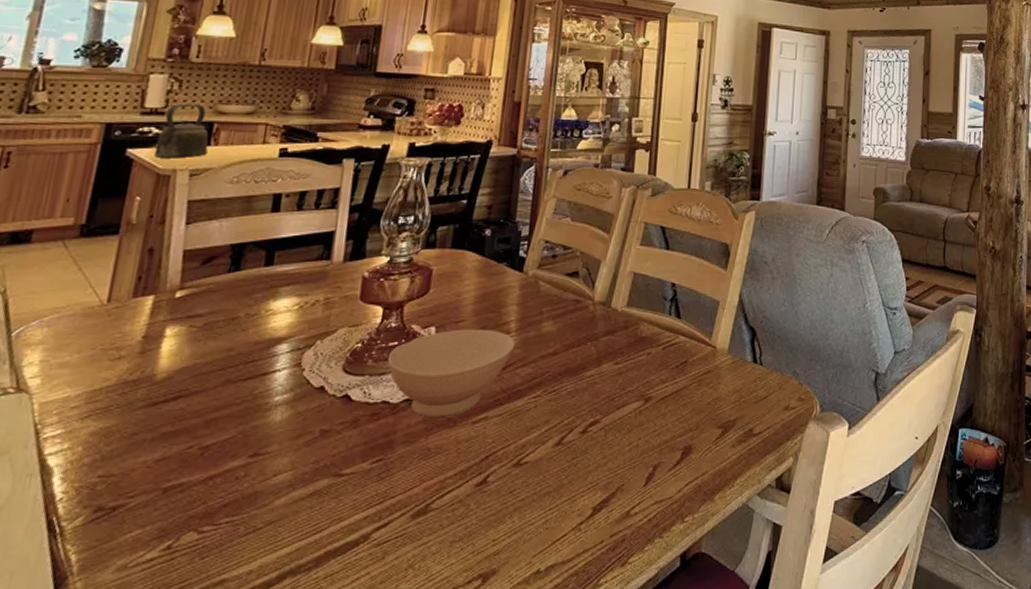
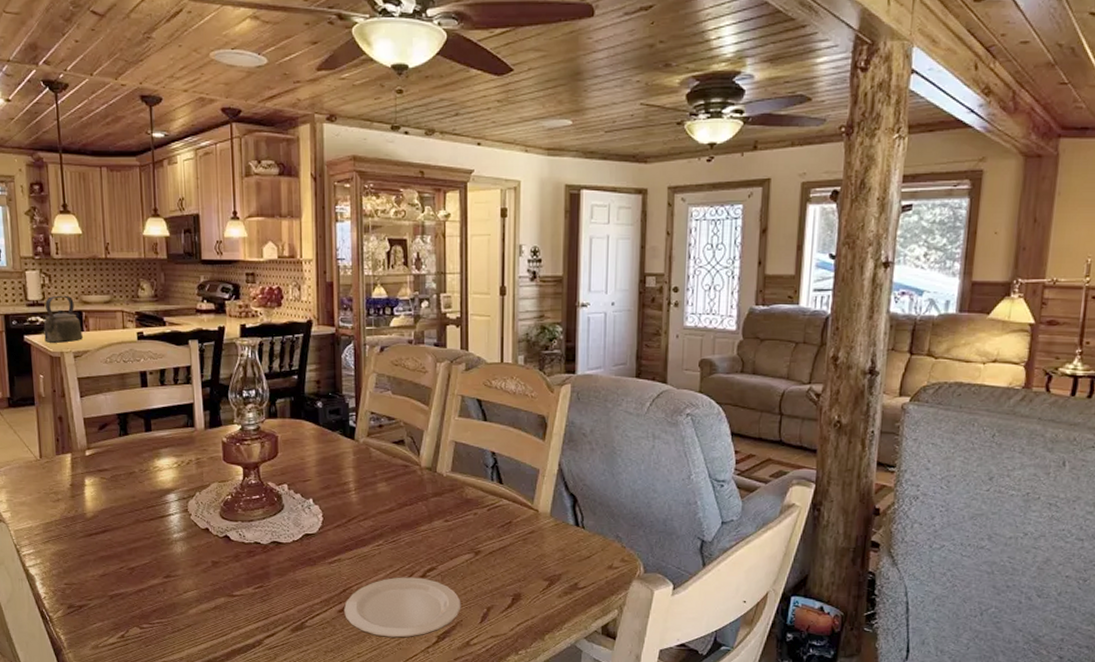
bowl: present [387,329,515,418] -> none [253,487,356,557]
plate: none [482,434,625,516] -> present [343,577,461,639]

